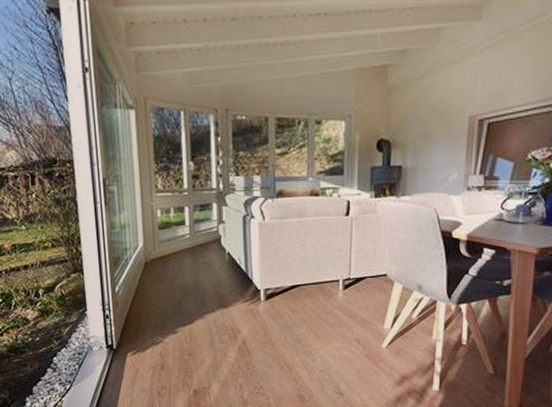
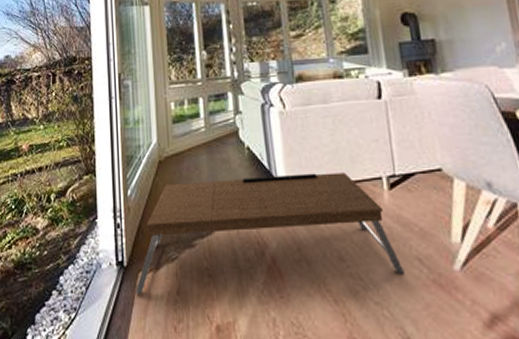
coffee table: none [124,276,346,369] -> present [136,172,406,294]

